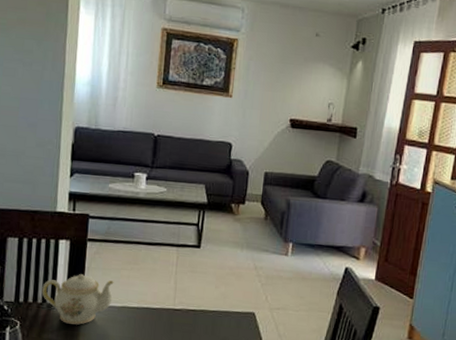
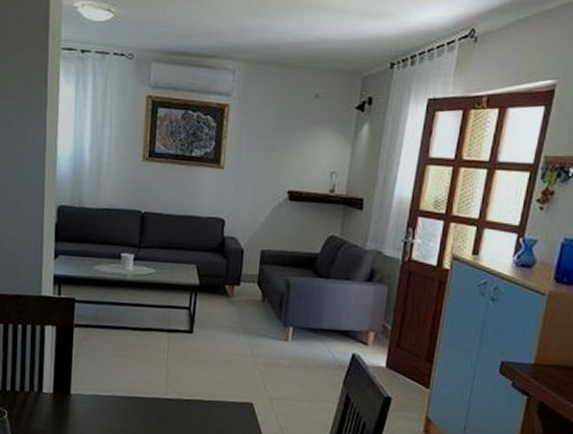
teapot: present [42,274,114,325] -> none [29,361,103,415]

